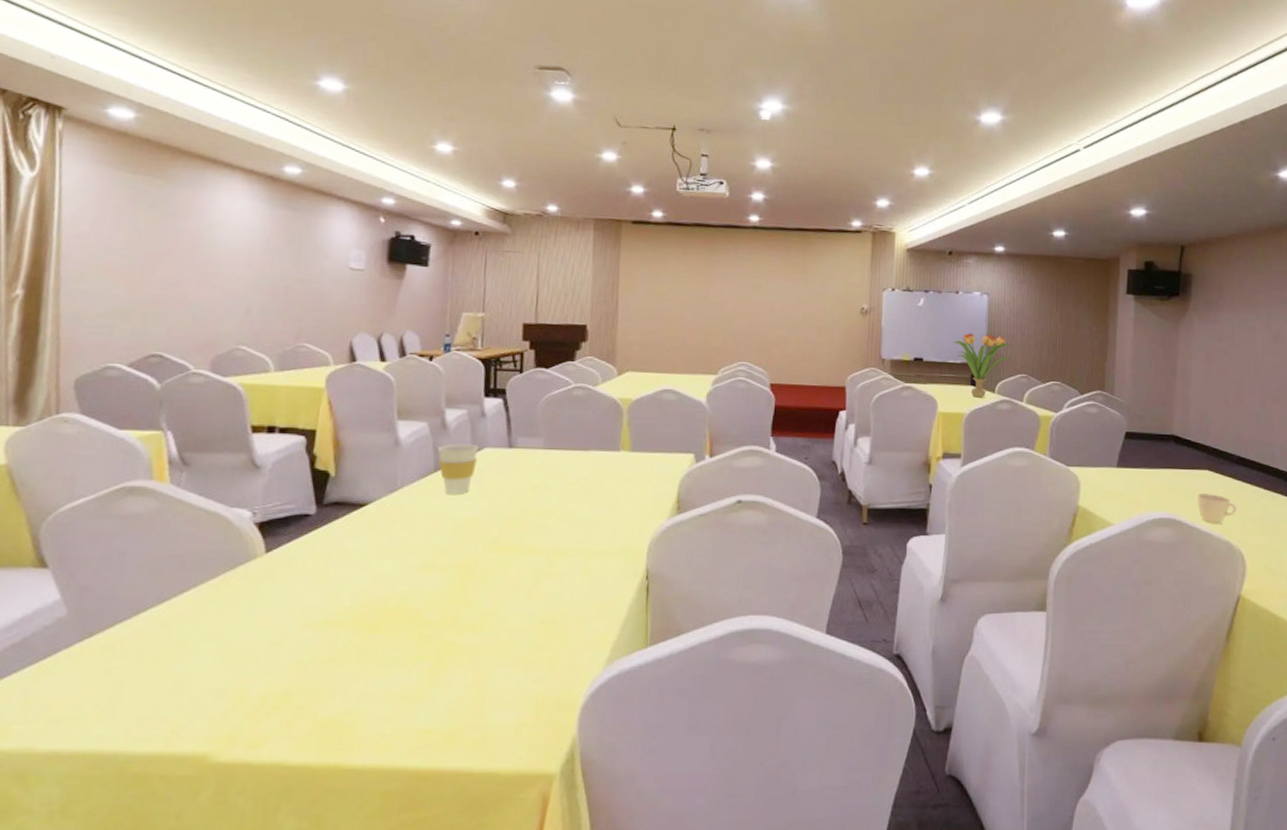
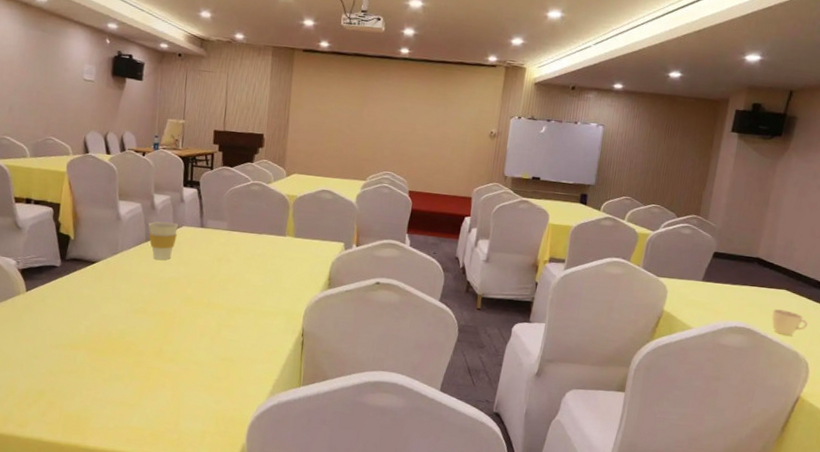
flower arrangement: present [954,333,1011,398] -> none [569,158,619,215]

